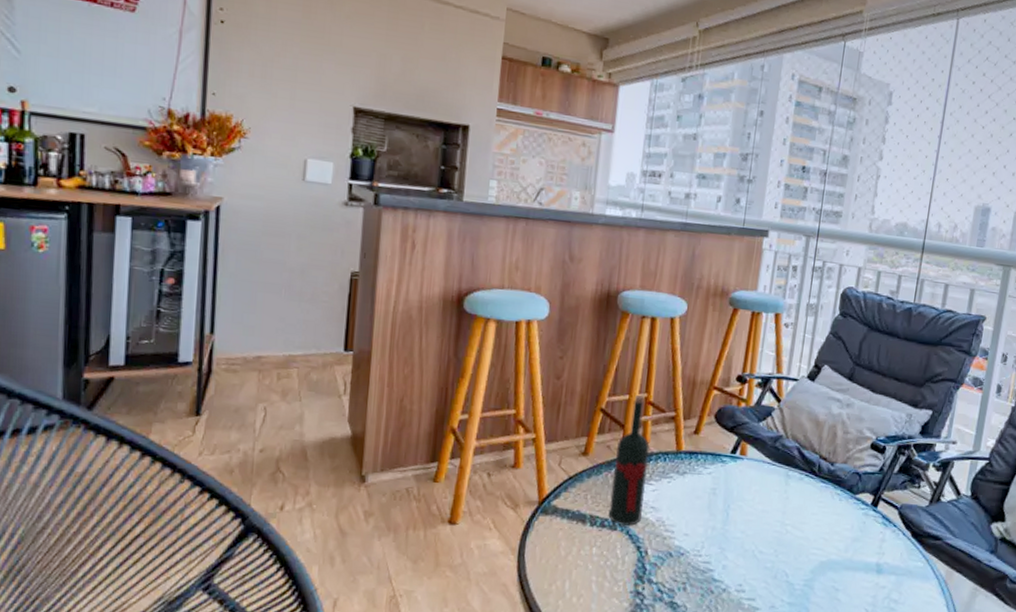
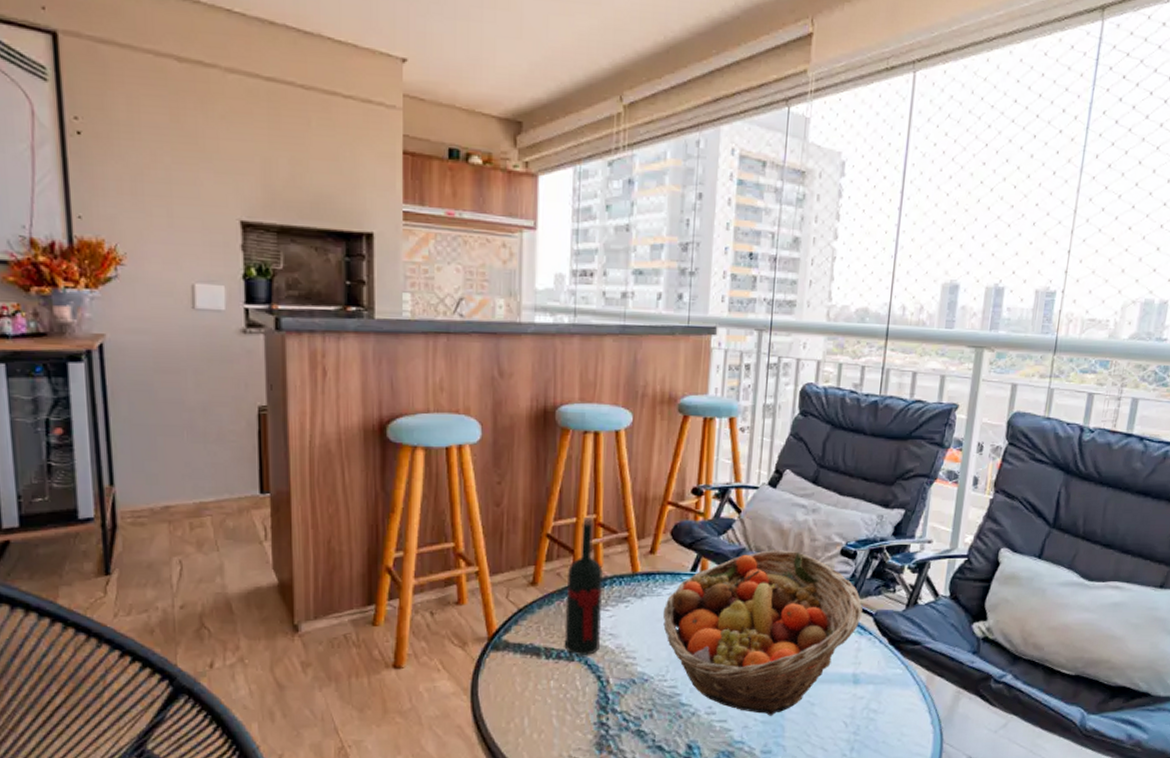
fruit basket: none [702,439,889,598] -> present [663,550,863,716]

